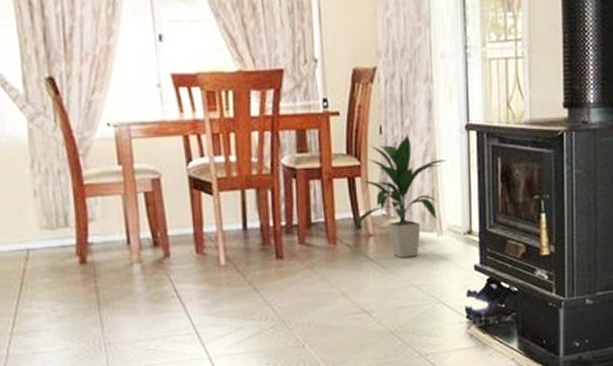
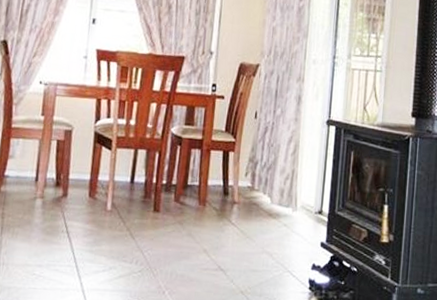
indoor plant: present [353,134,446,258] -> none [221,121,307,227]

